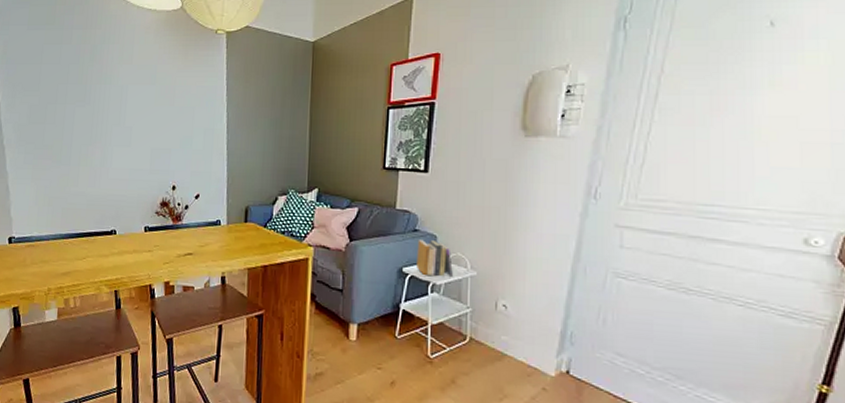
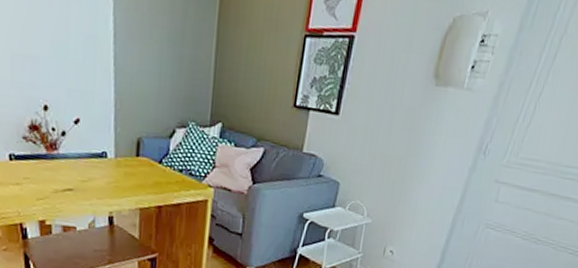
books: present [417,240,453,277] -> none [317,185,351,223]

